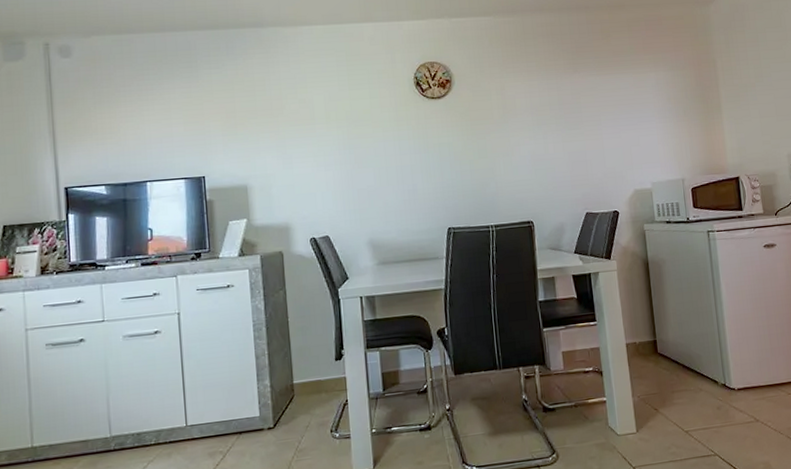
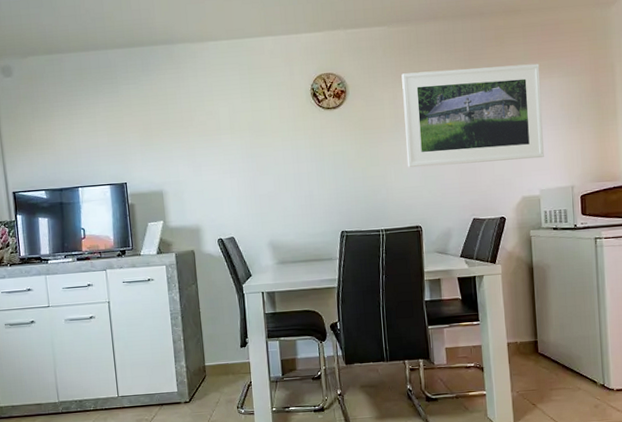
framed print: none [509,57,654,161] -> present [401,63,544,168]

